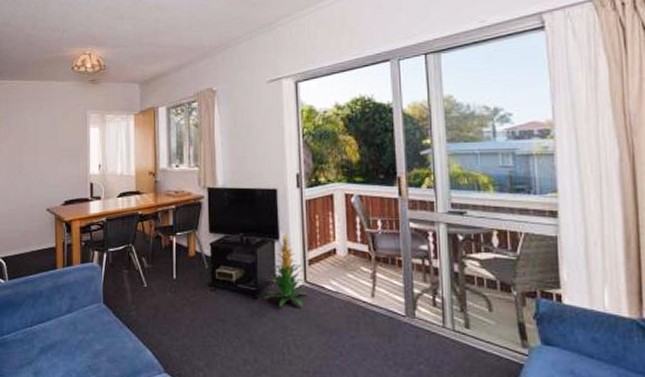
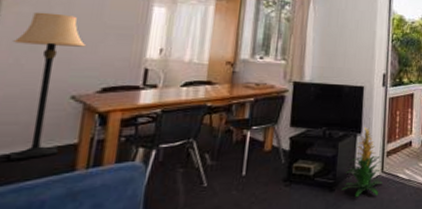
lamp: none [8,142,51,259] -> present [10,11,87,160]

